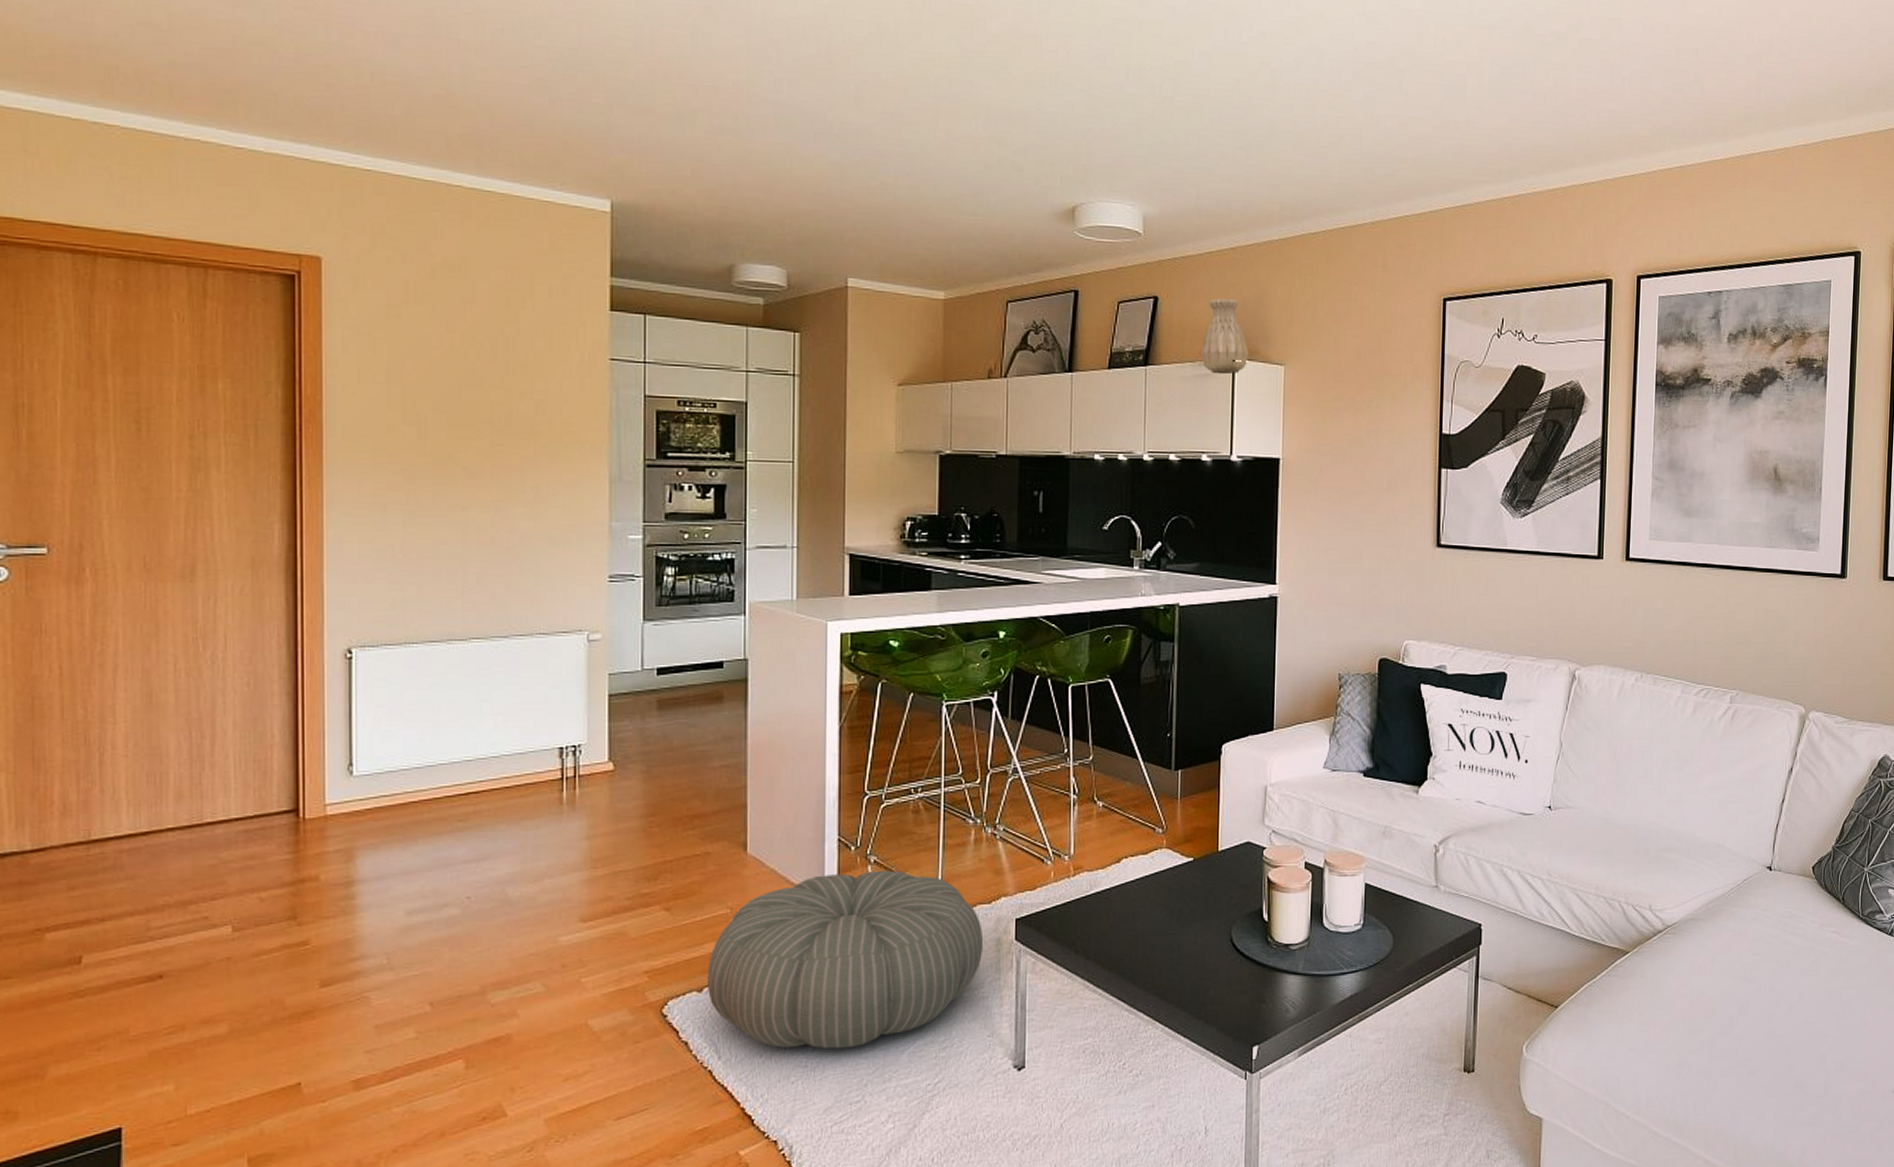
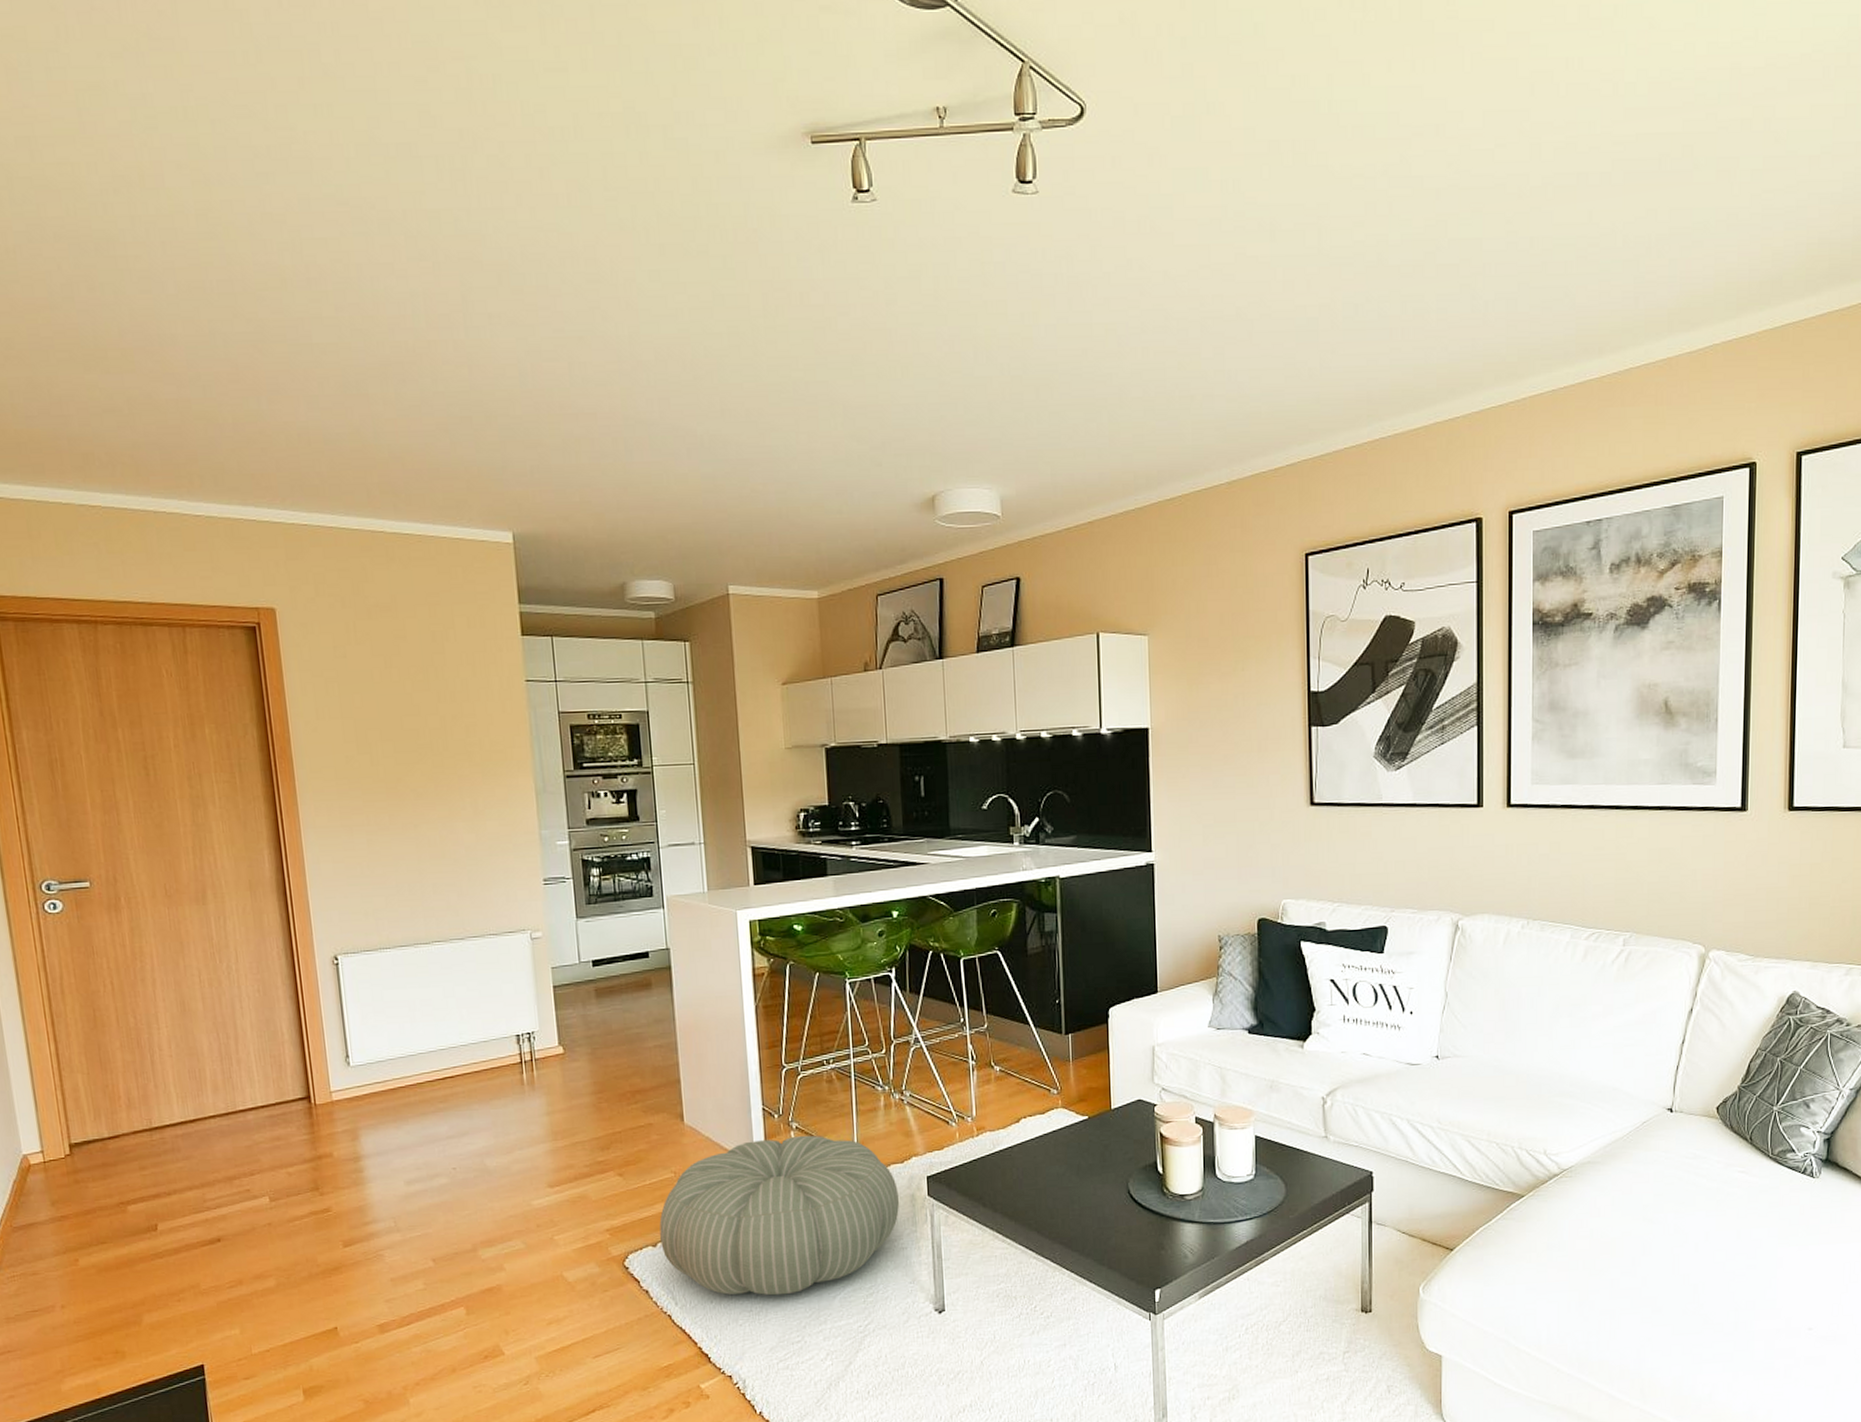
vase: present [1200,298,1249,375] -> none [1064,573,1113,650]

